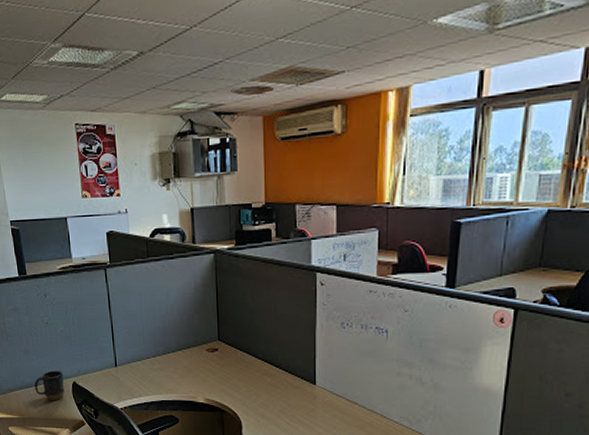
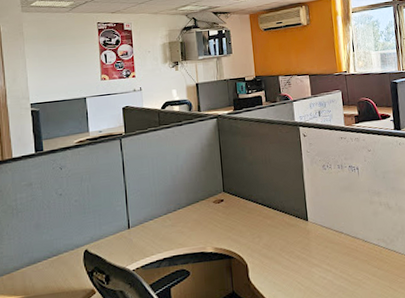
mug: present [34,371,65,400] -> none [44,240,75,273]

